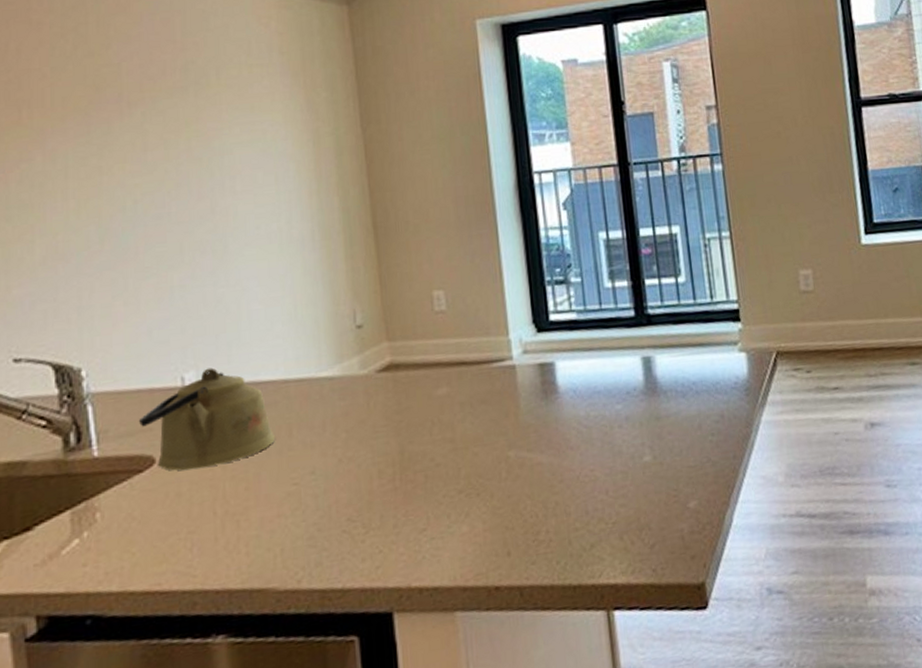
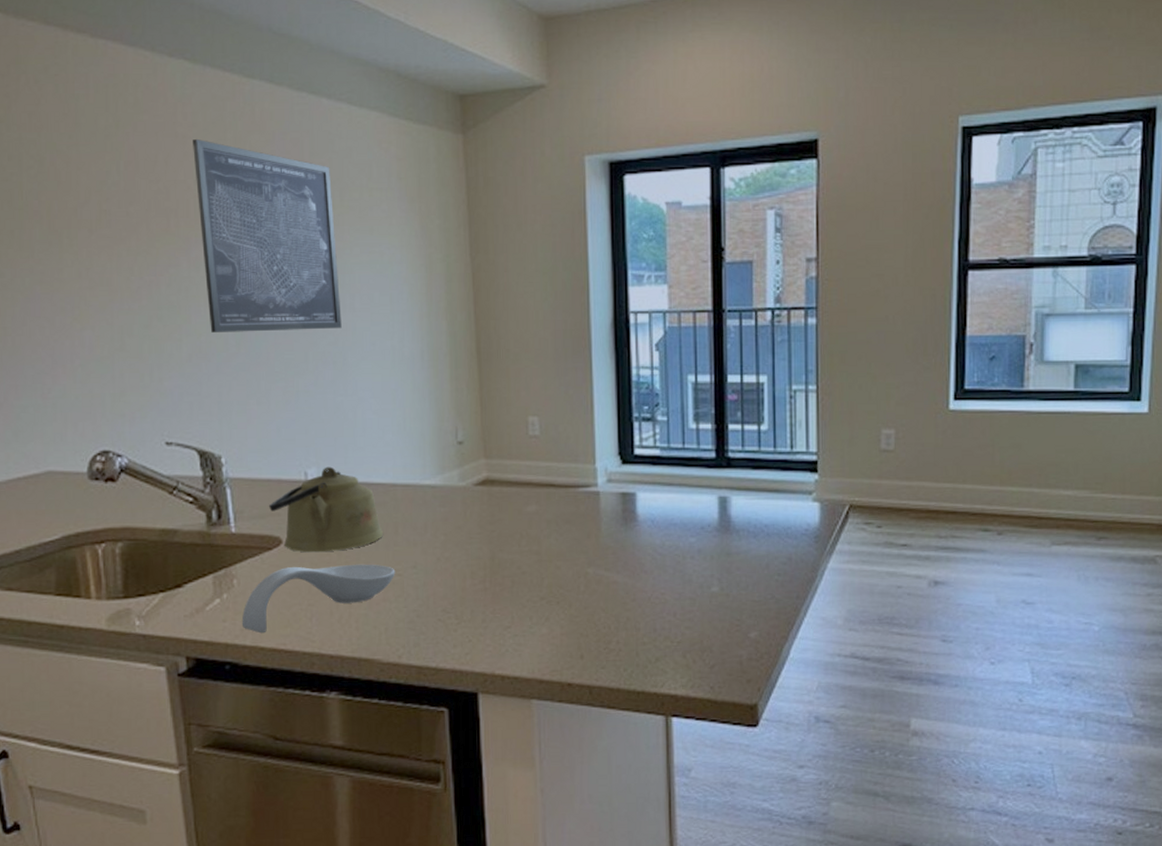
wall art: none [49,24,221,230] -> present [193,138,342,332]
spoon rest: none [106,474,291,575] -> present [241,564,396,634]

